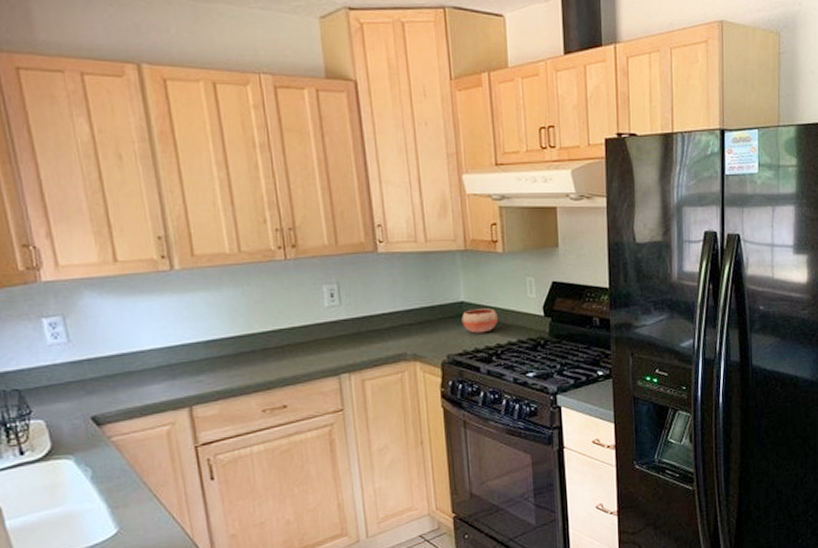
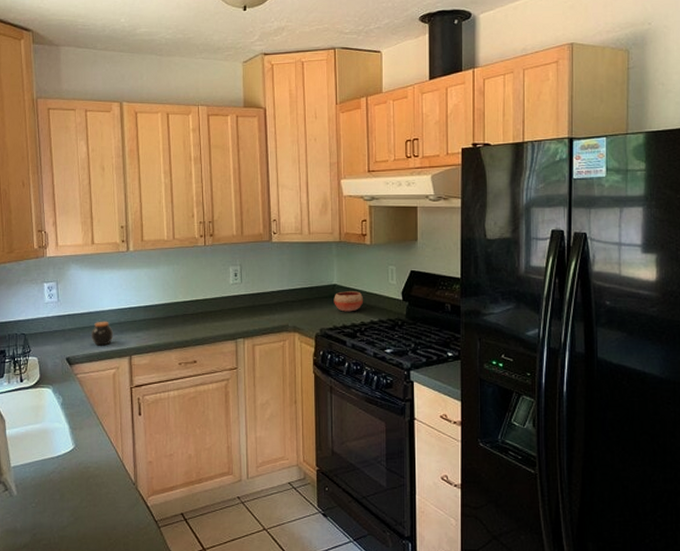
jar: none [126,364,161,398] -> present [91,321,113,346]

